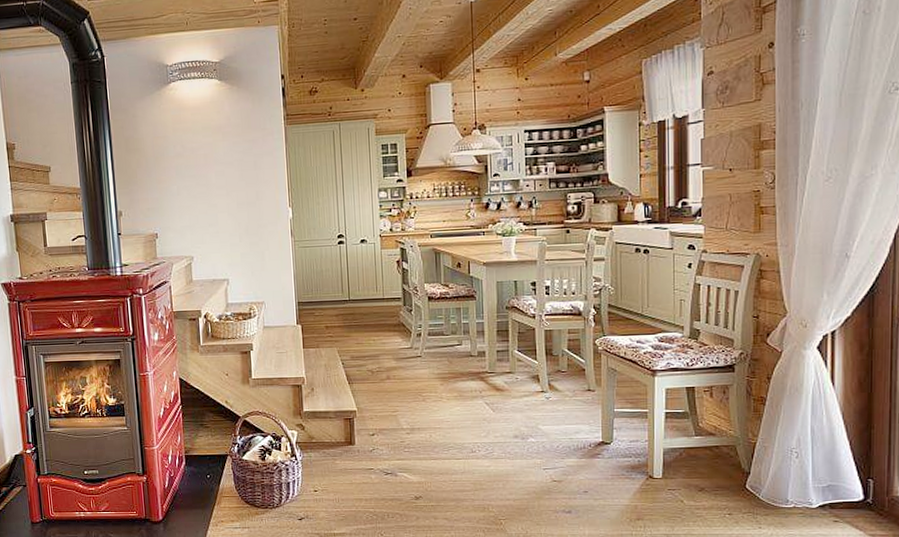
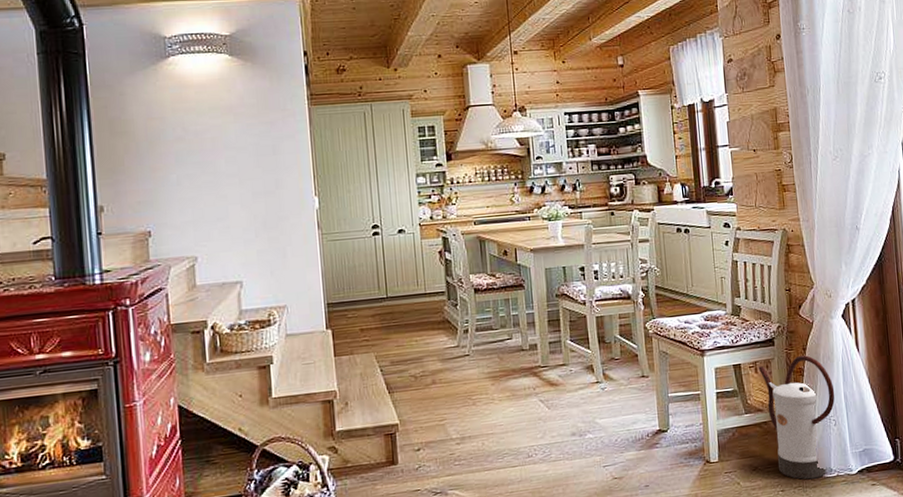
watering can: none [714,385,800,507] -> present [758,355,835,480]

